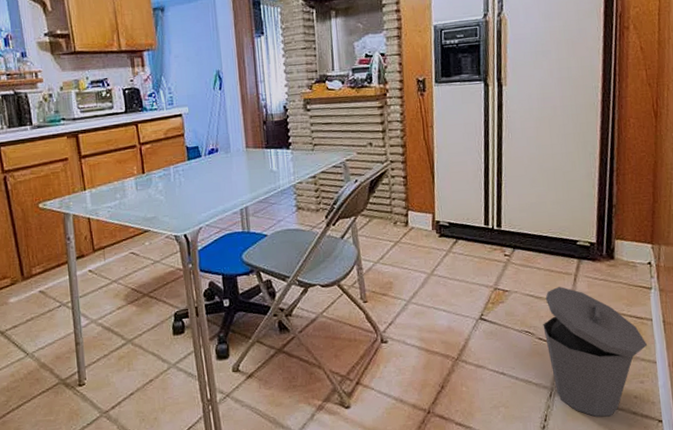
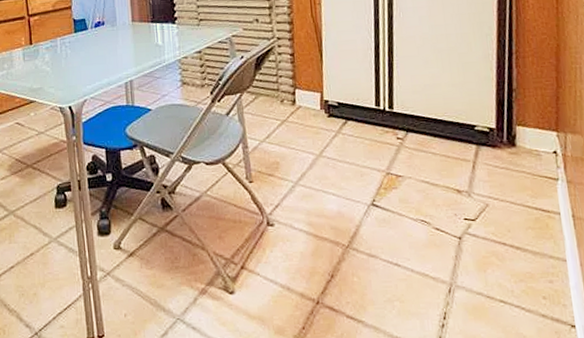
trash can: present [543,287,648,417] -> none [440,174,556,318]

